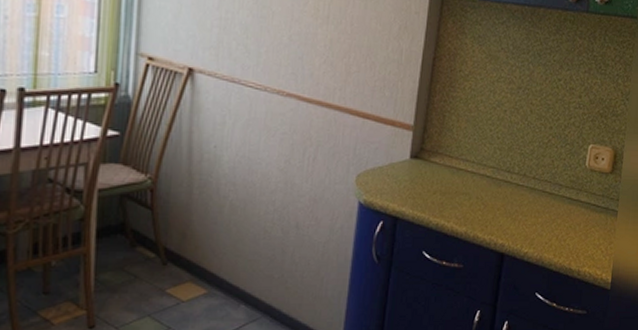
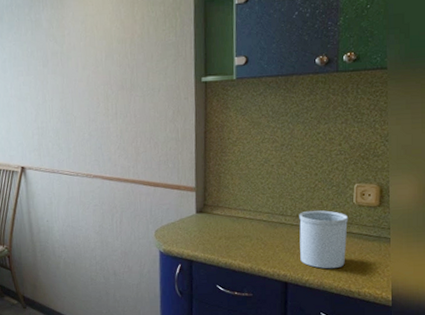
utensil holder: none [522,169,579,242] -> present [299,210,349,269]

